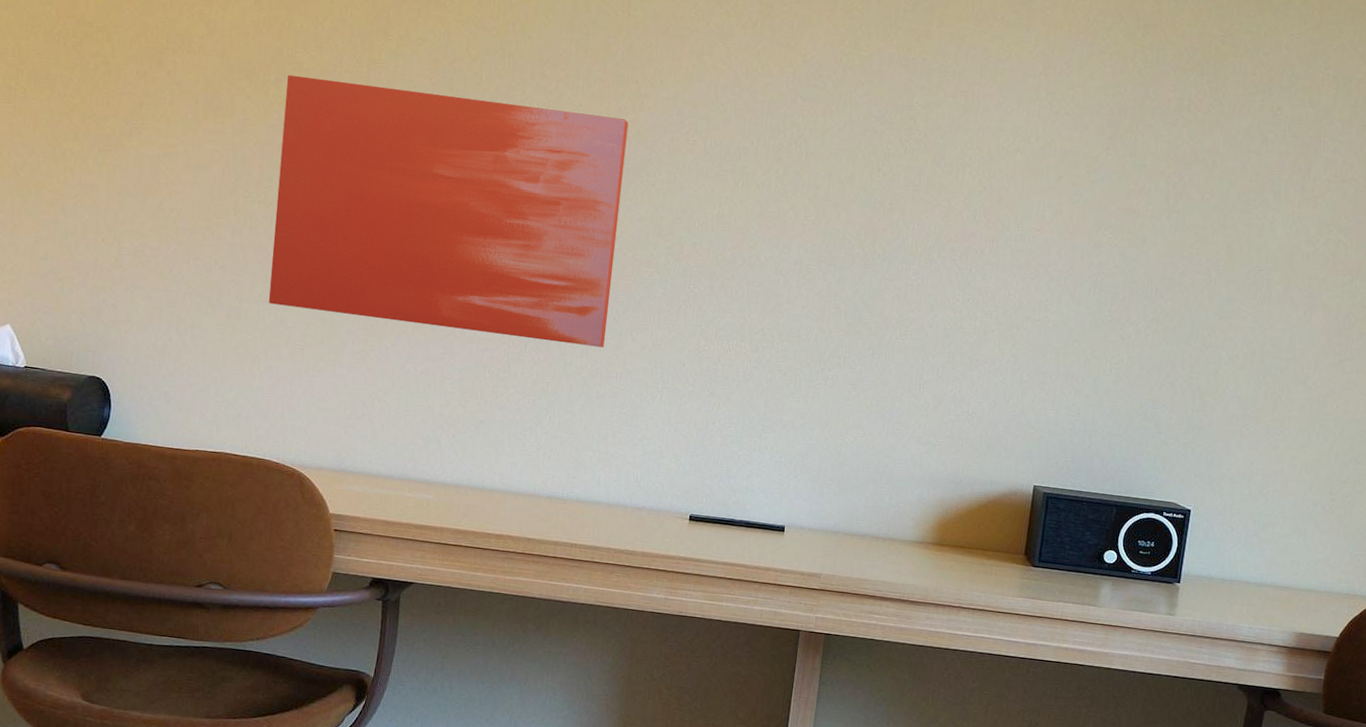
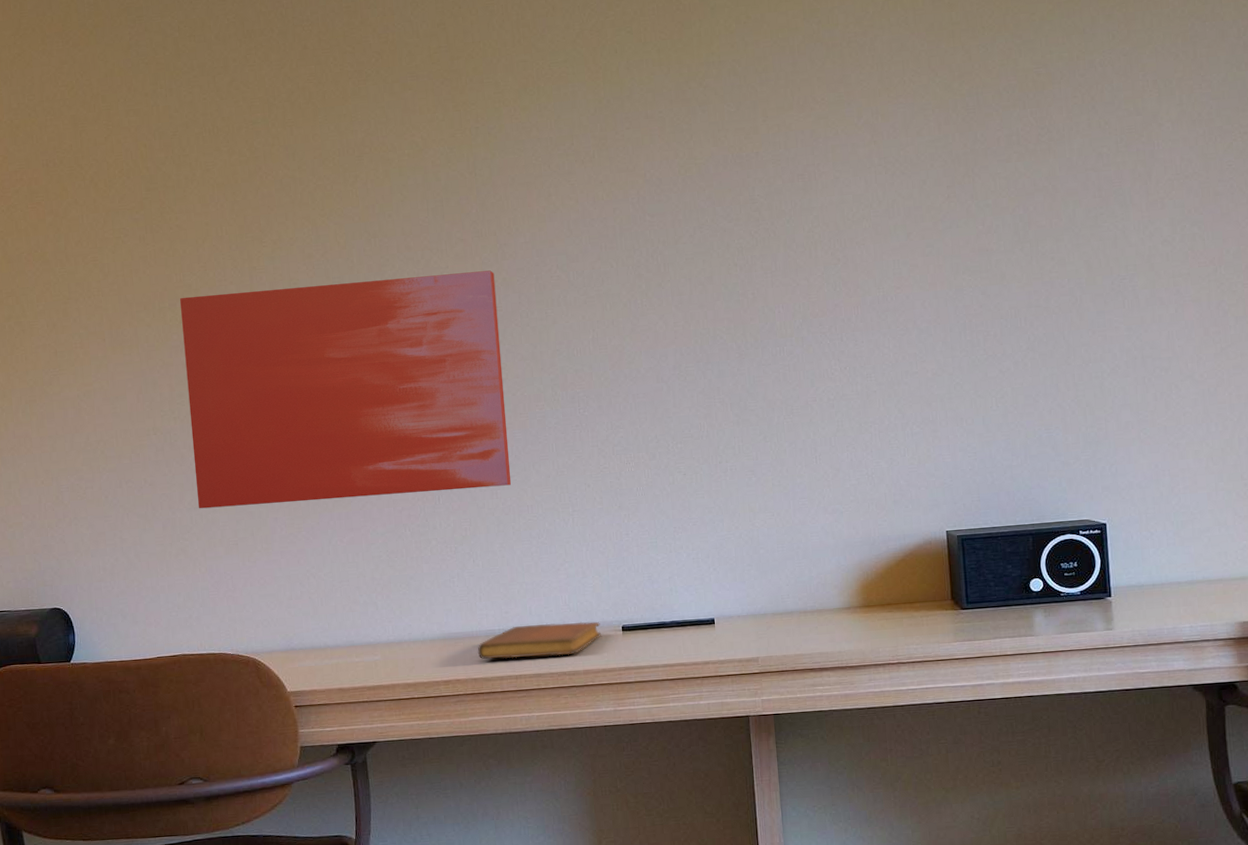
notebook: none [536,493,668,535] -> present [477,621,601,660]

